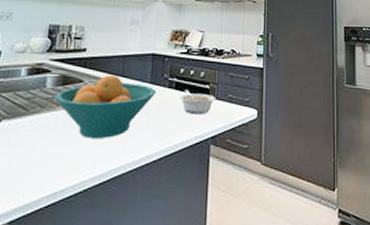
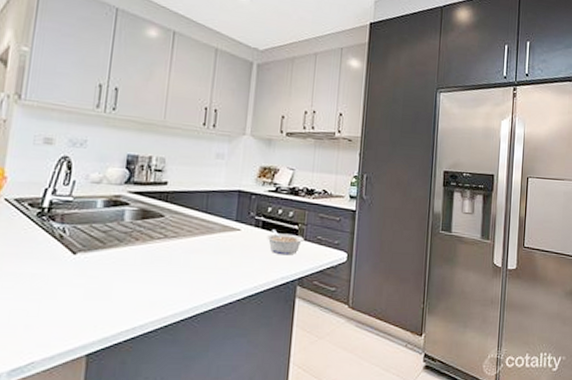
fruit bowl: present [54,74,156,138] -> none [133,210,241,275]

